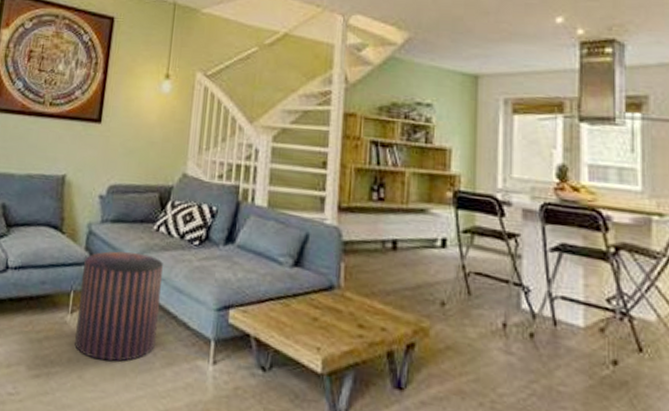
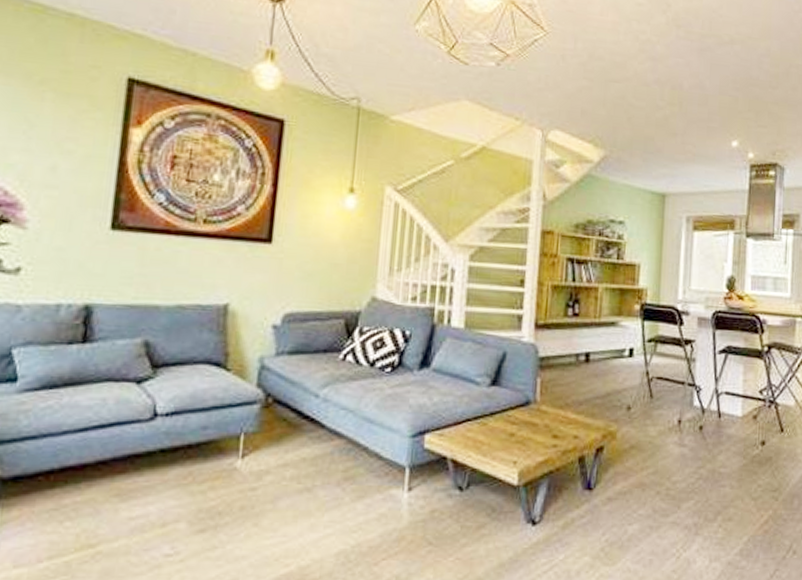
pouf: present [74,251,163,362] -> none [248,385,351,504]

